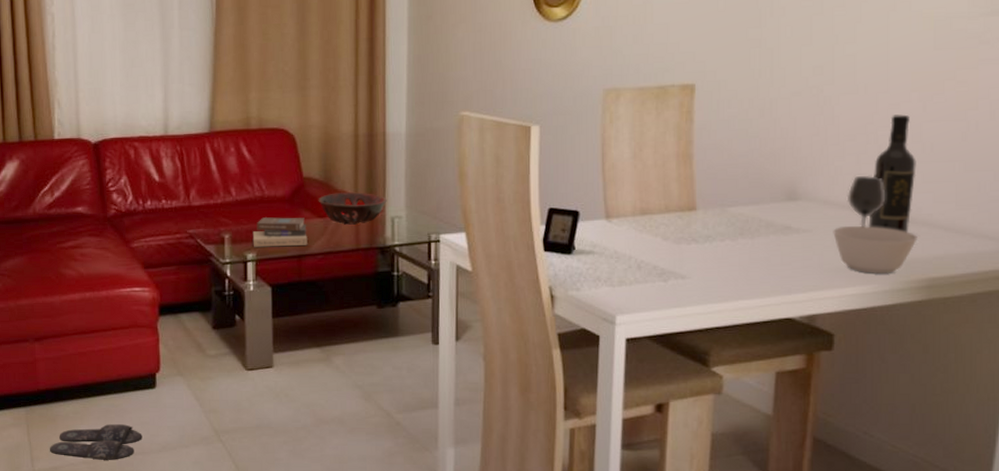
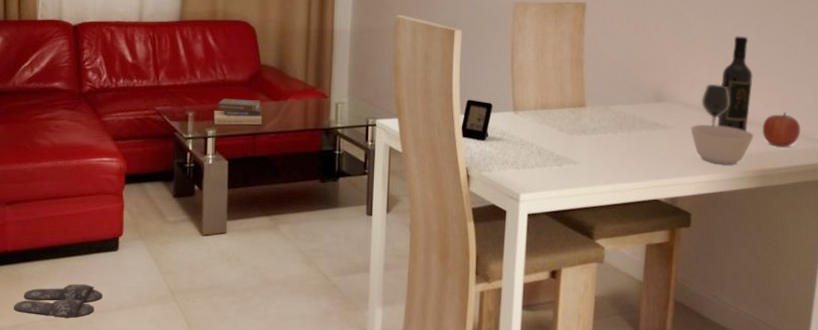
decorative bowl: present [318,192,387,224] -> none [273,79,333,107]
fruit: none [929,207,982,250] -> present [762,112,801,147]

